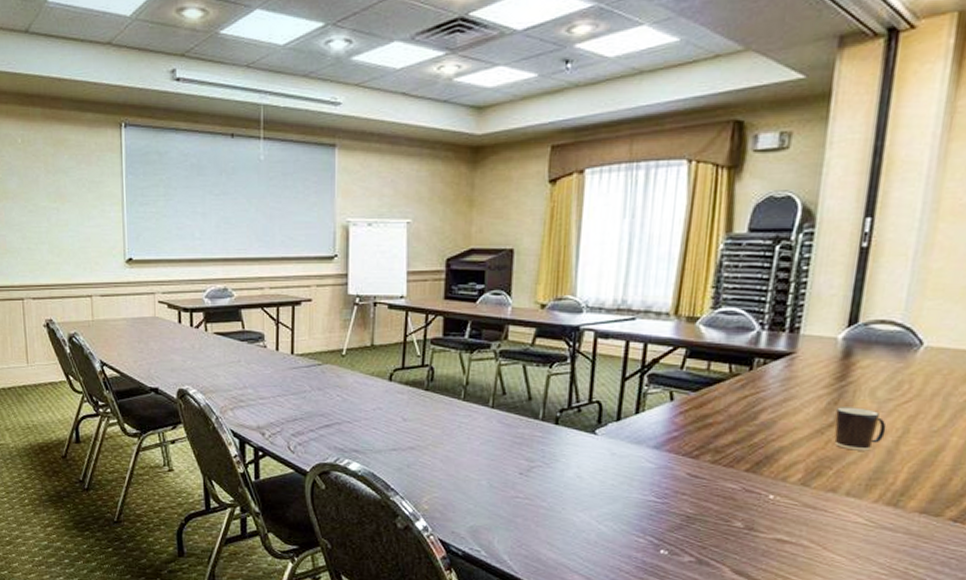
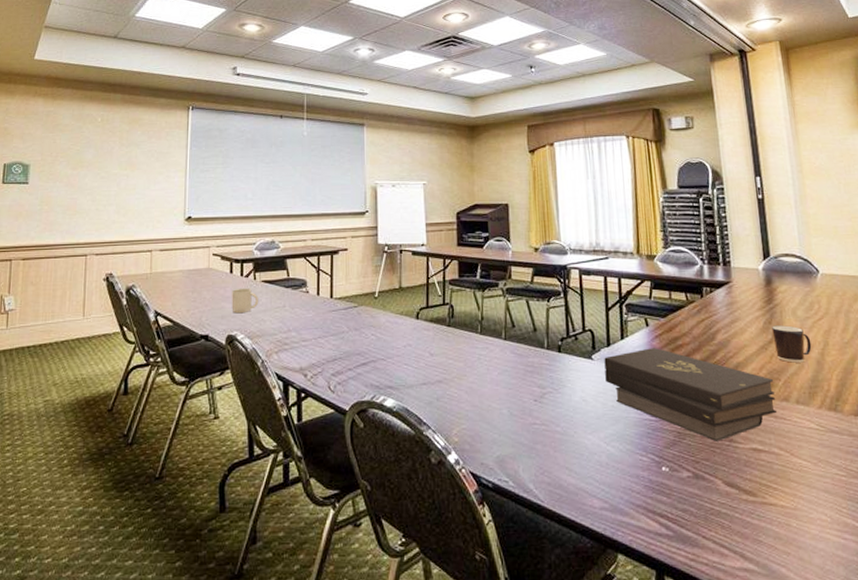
mug: none [181,339,212,367] -> present [231,288,259,314]
book: none [608,425,823,529] -> present [604,348,777,441]

